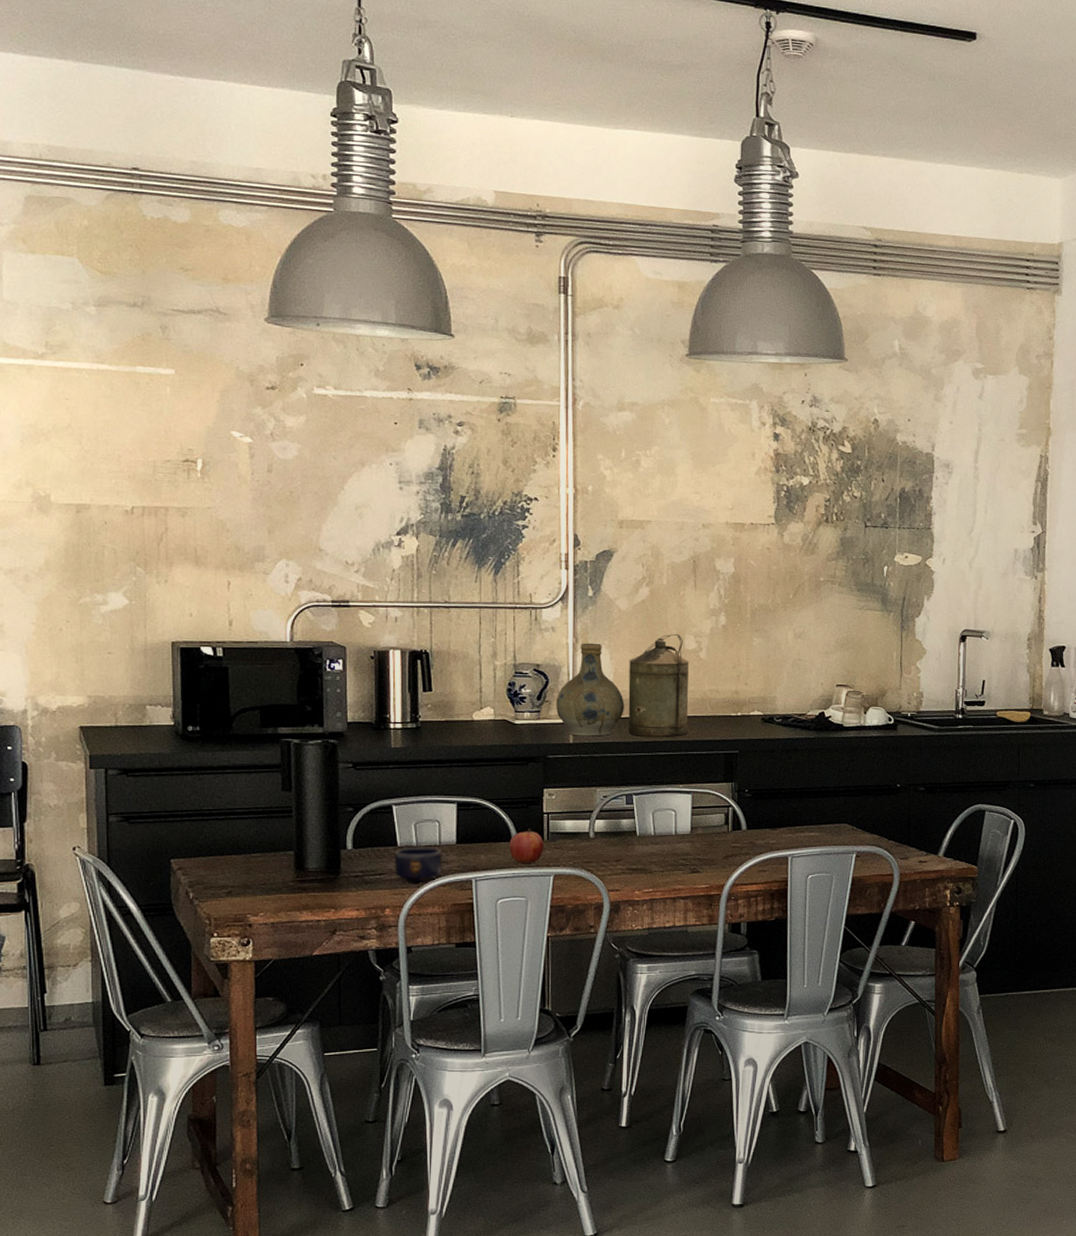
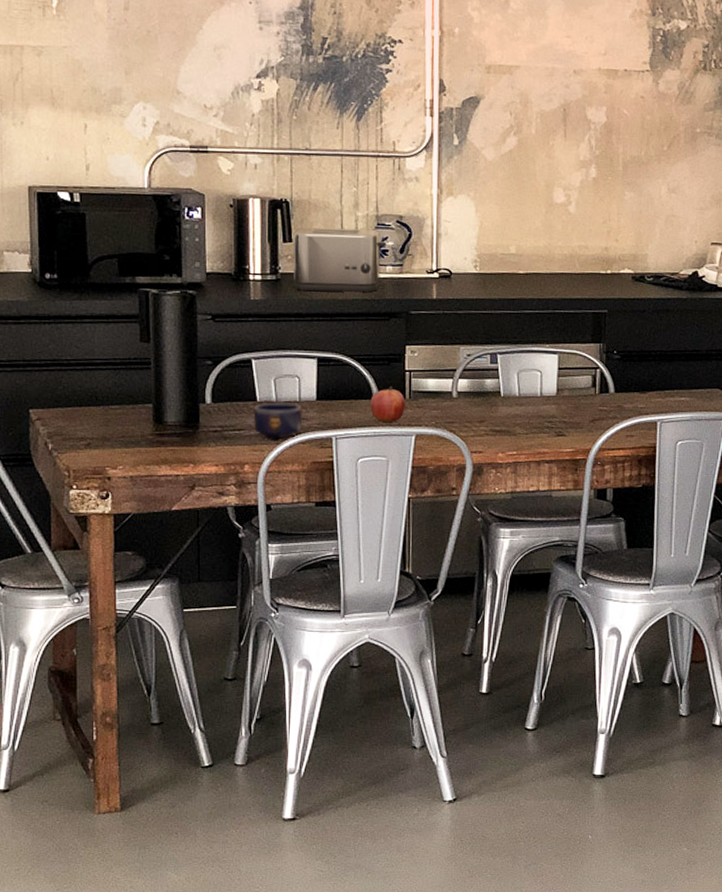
toaster: none [432,677,525,738] -> present [292,227,387,293]
ceramic jug: present [556,643,624,737] -> none [419,194,490,293]
canister: present [628,634,690,738] -> none [493,186,558,296]

